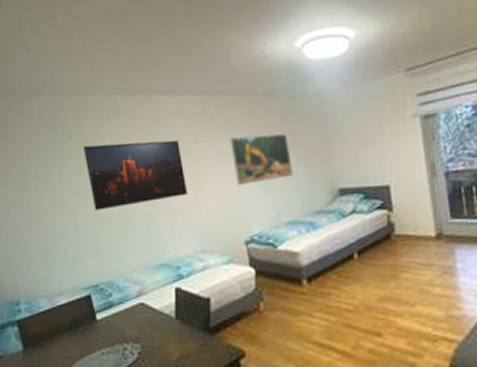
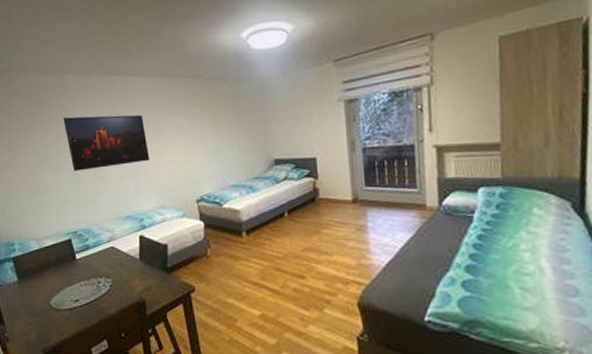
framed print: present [230,133,293,186] -> none [185,112,237,154]

